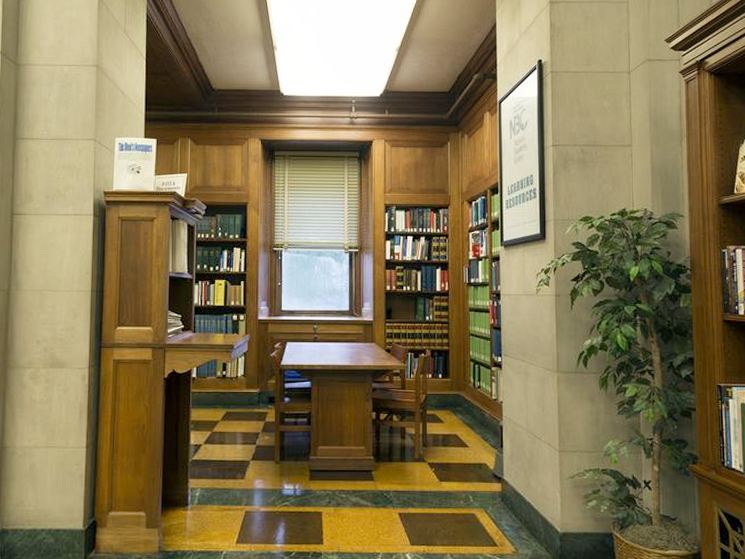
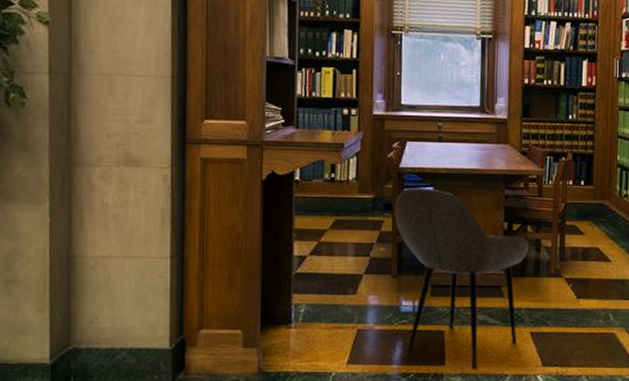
armchair: none [277,383,395,549] -> present [395,188,529,370]

